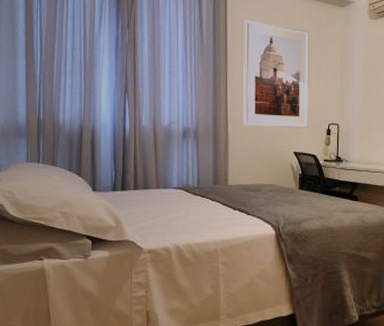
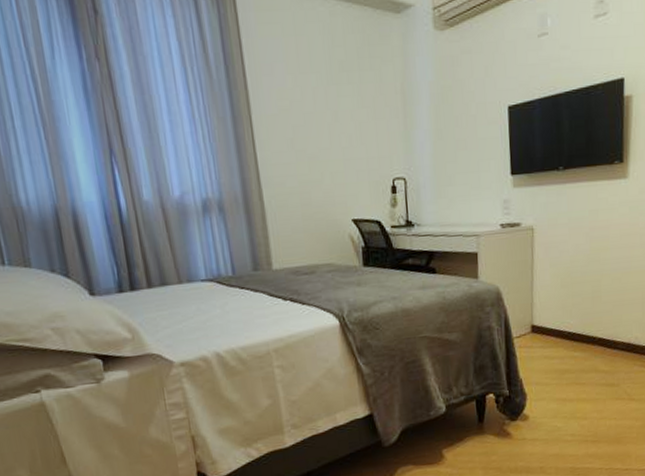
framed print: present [243,20,310,129] -> none [265,37,367,190]

